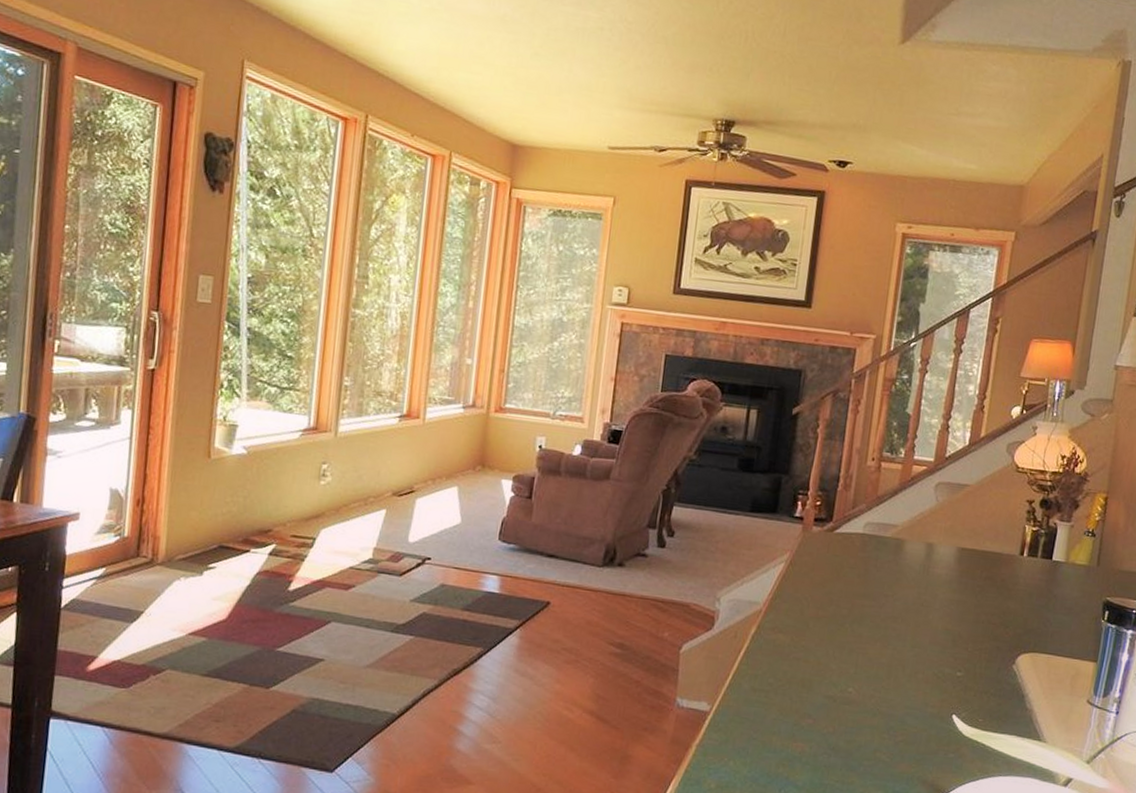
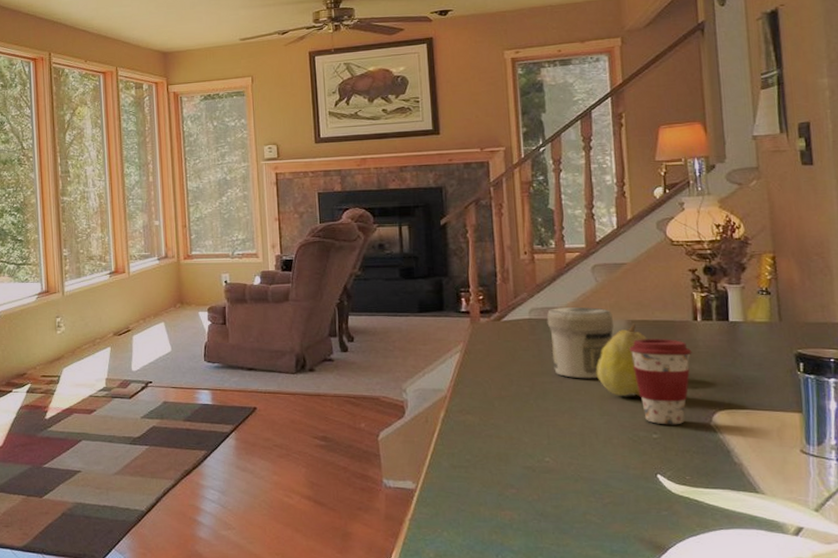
jar: none [876,524,945,608] -> present [546,307,614,379]
fruit: none [917,551,973,631] -> present [596,323,647,397]
coffee cup: none [952,569,1012,665] -> present [629,339,692,425]

